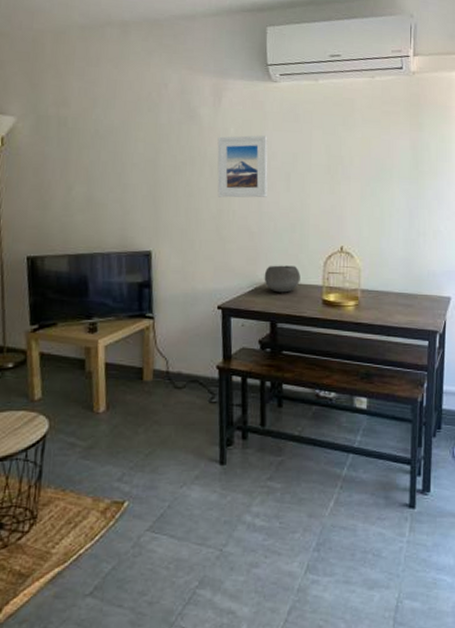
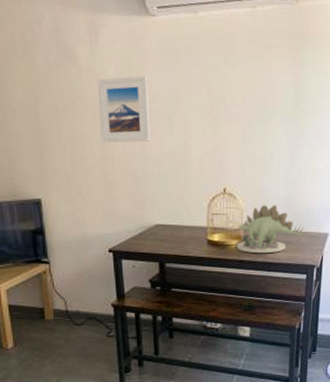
bowl: present [264,265,300,293] -> none [151,208,186,235]
toy dinosaur: none [353,265,425,317] -> present [236,205,304,254]

